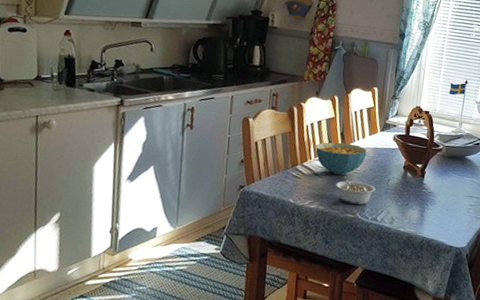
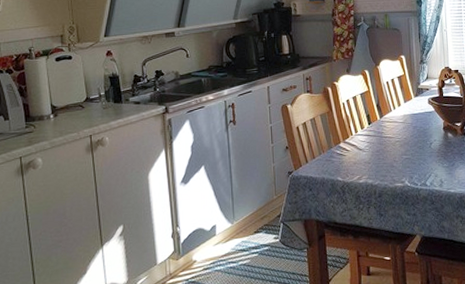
cereal bowl: present [315,142,367,175] -> none [355,113,405,146]
legume: present [336,175,376,205] -> none [380,145,420,173]

